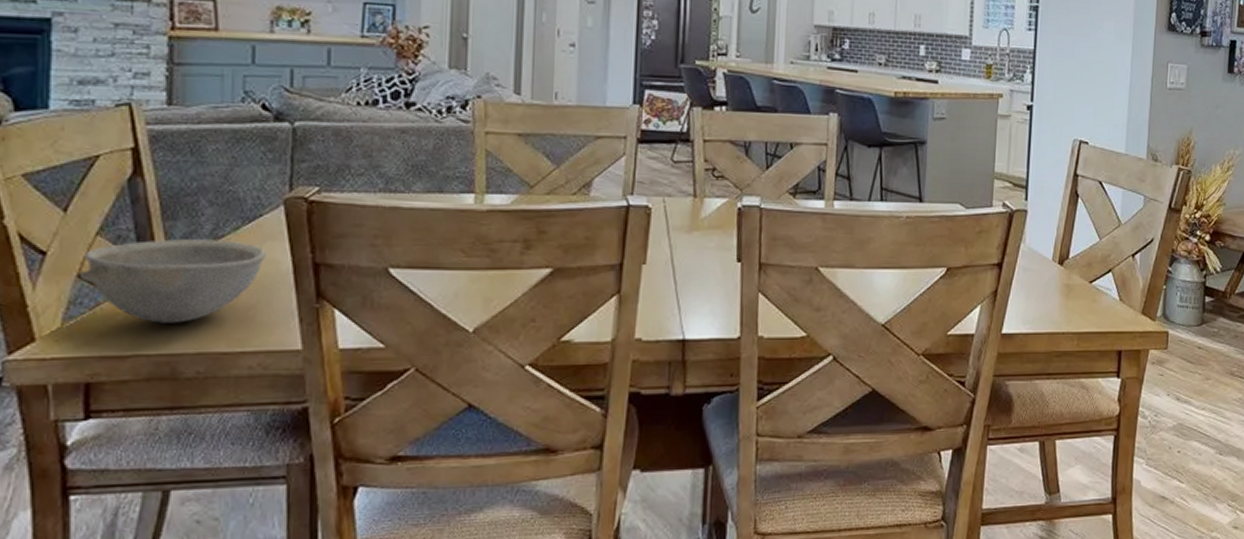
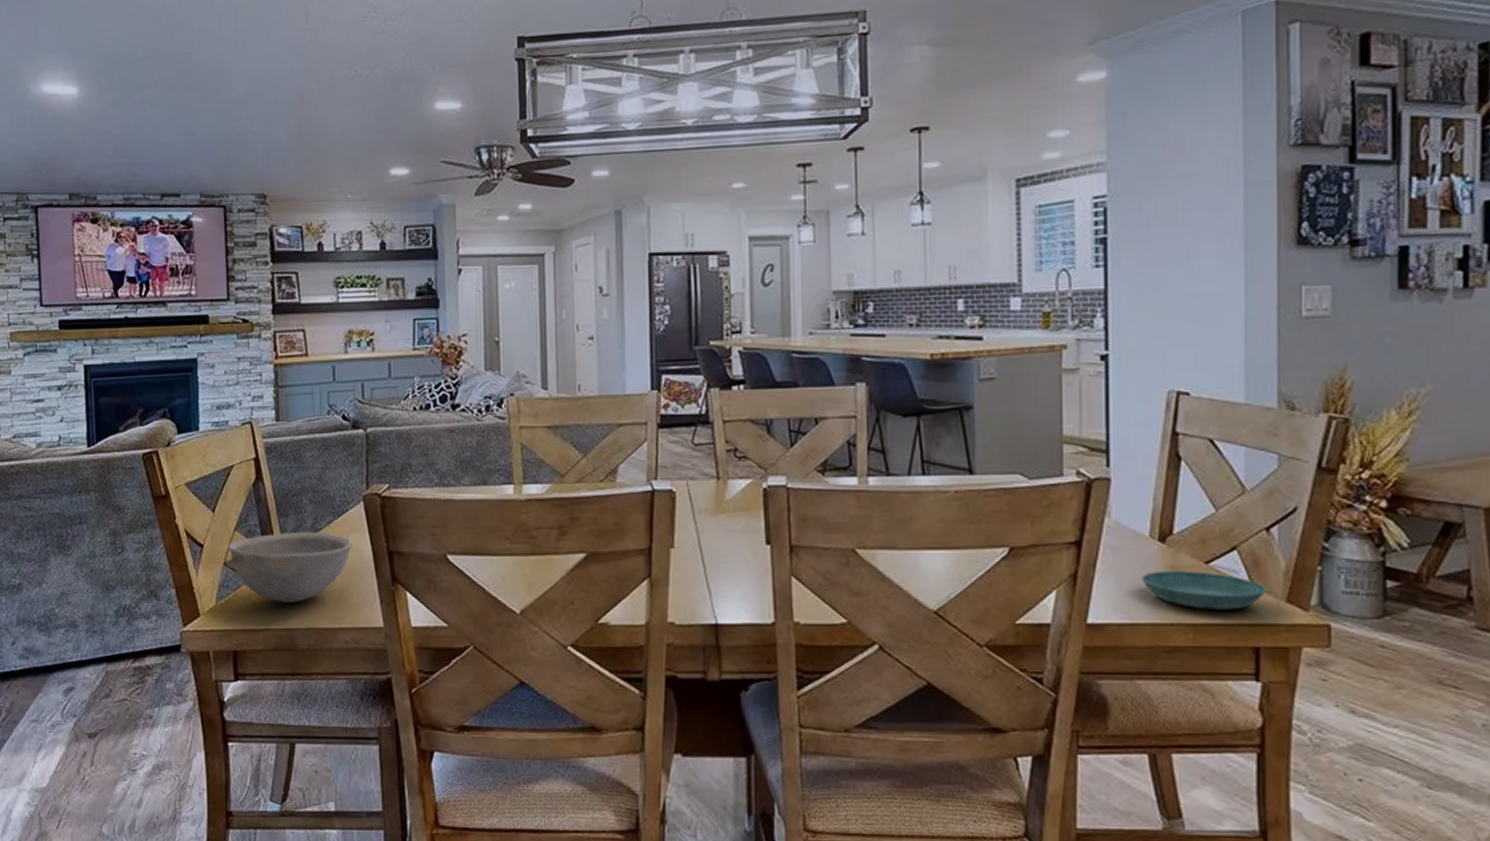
saucer: none [1044,288,1130,321] -> present [1141,570,1267,610]

